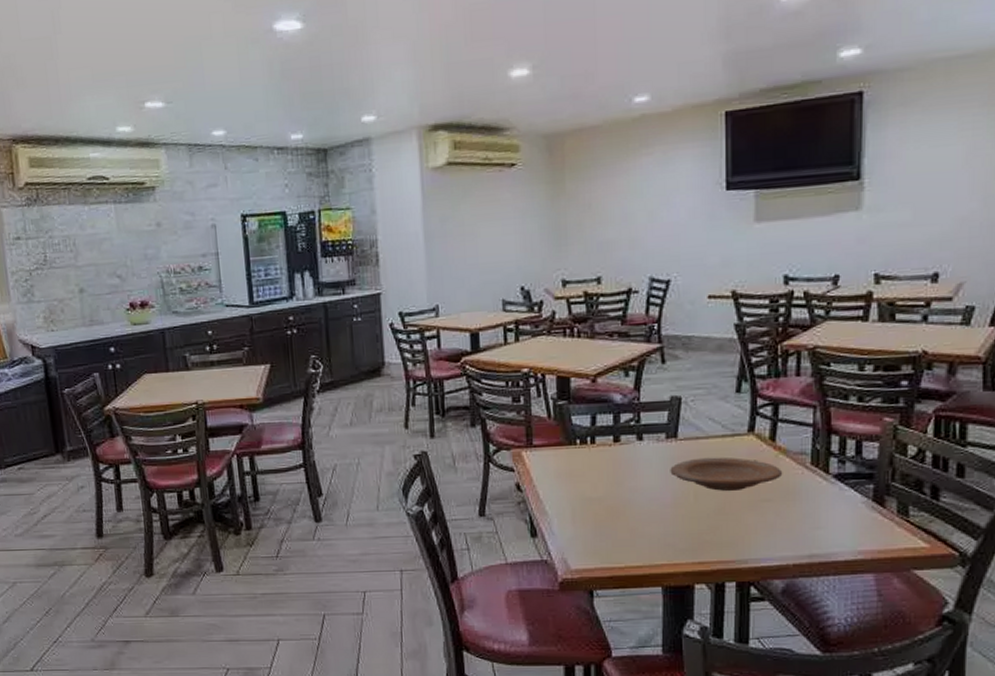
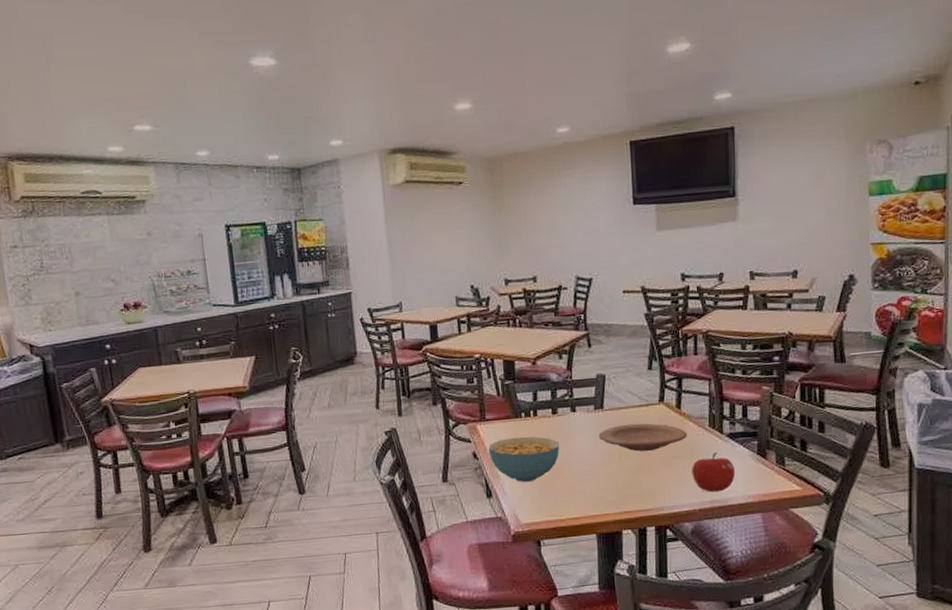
cereal bowl: none [534,467,621,522] -> present [488,436,560,483]
fruit: none [786,496,842,545] -> present [692,452,735,493]

